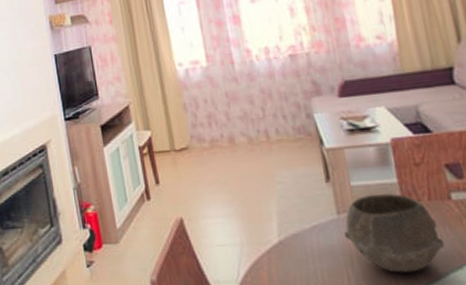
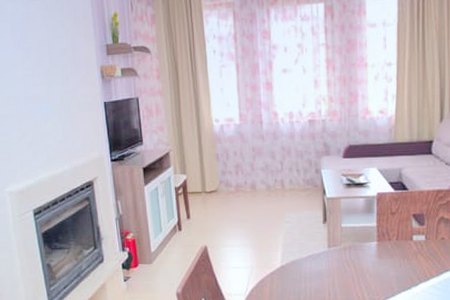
bowl: present [343,194,446,273] -> none [330,234,402,291]

